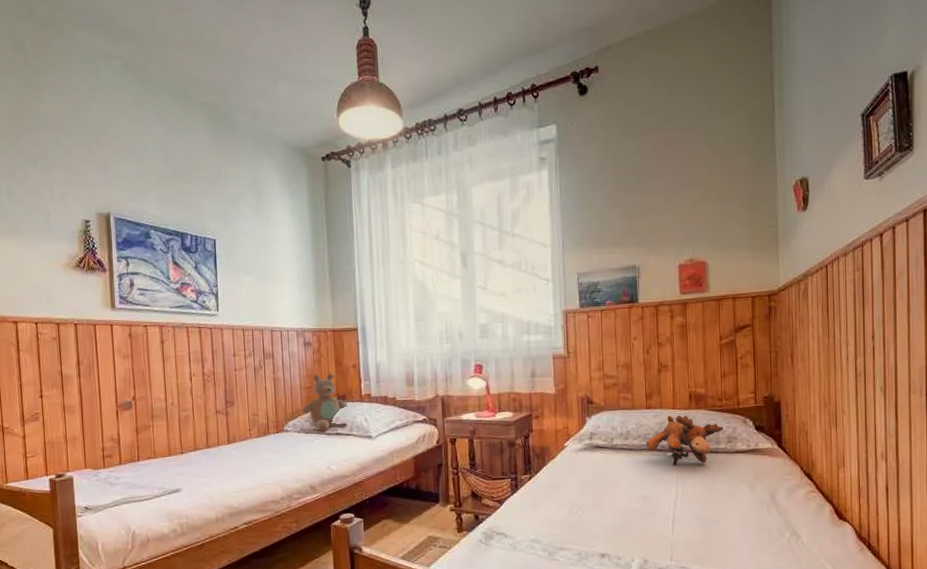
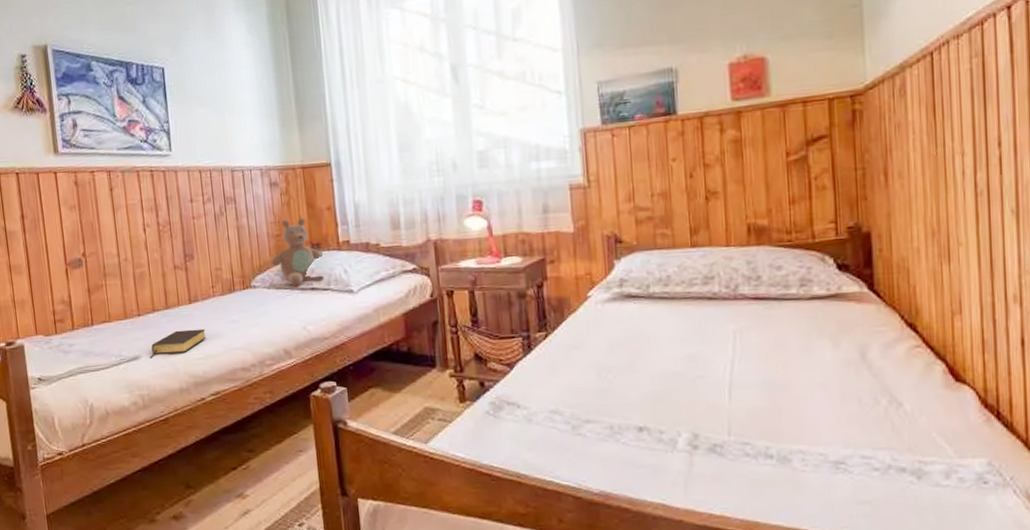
bible: none [189,466,242,491] -> present [149,328,206,358]
stuffed animal: present [646,415,723,465] -> none [692,253,794,317]

